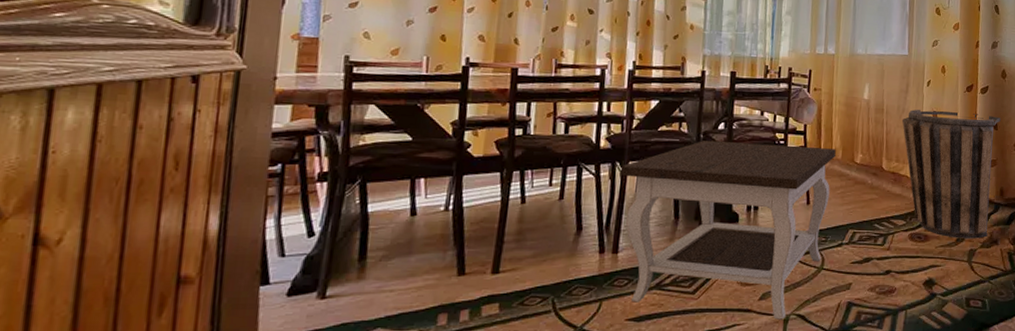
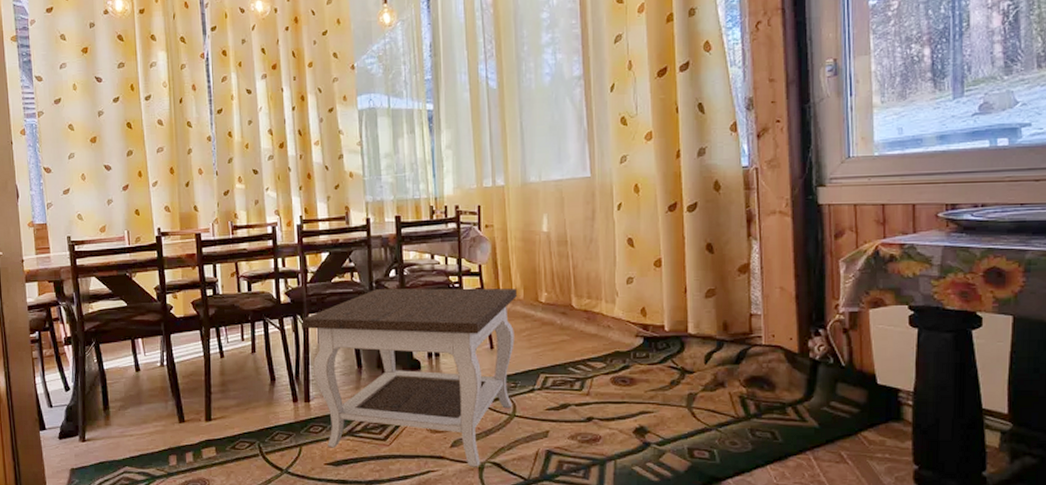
basket: present [902,109,1001,239] -> none [591,237,717,381]

